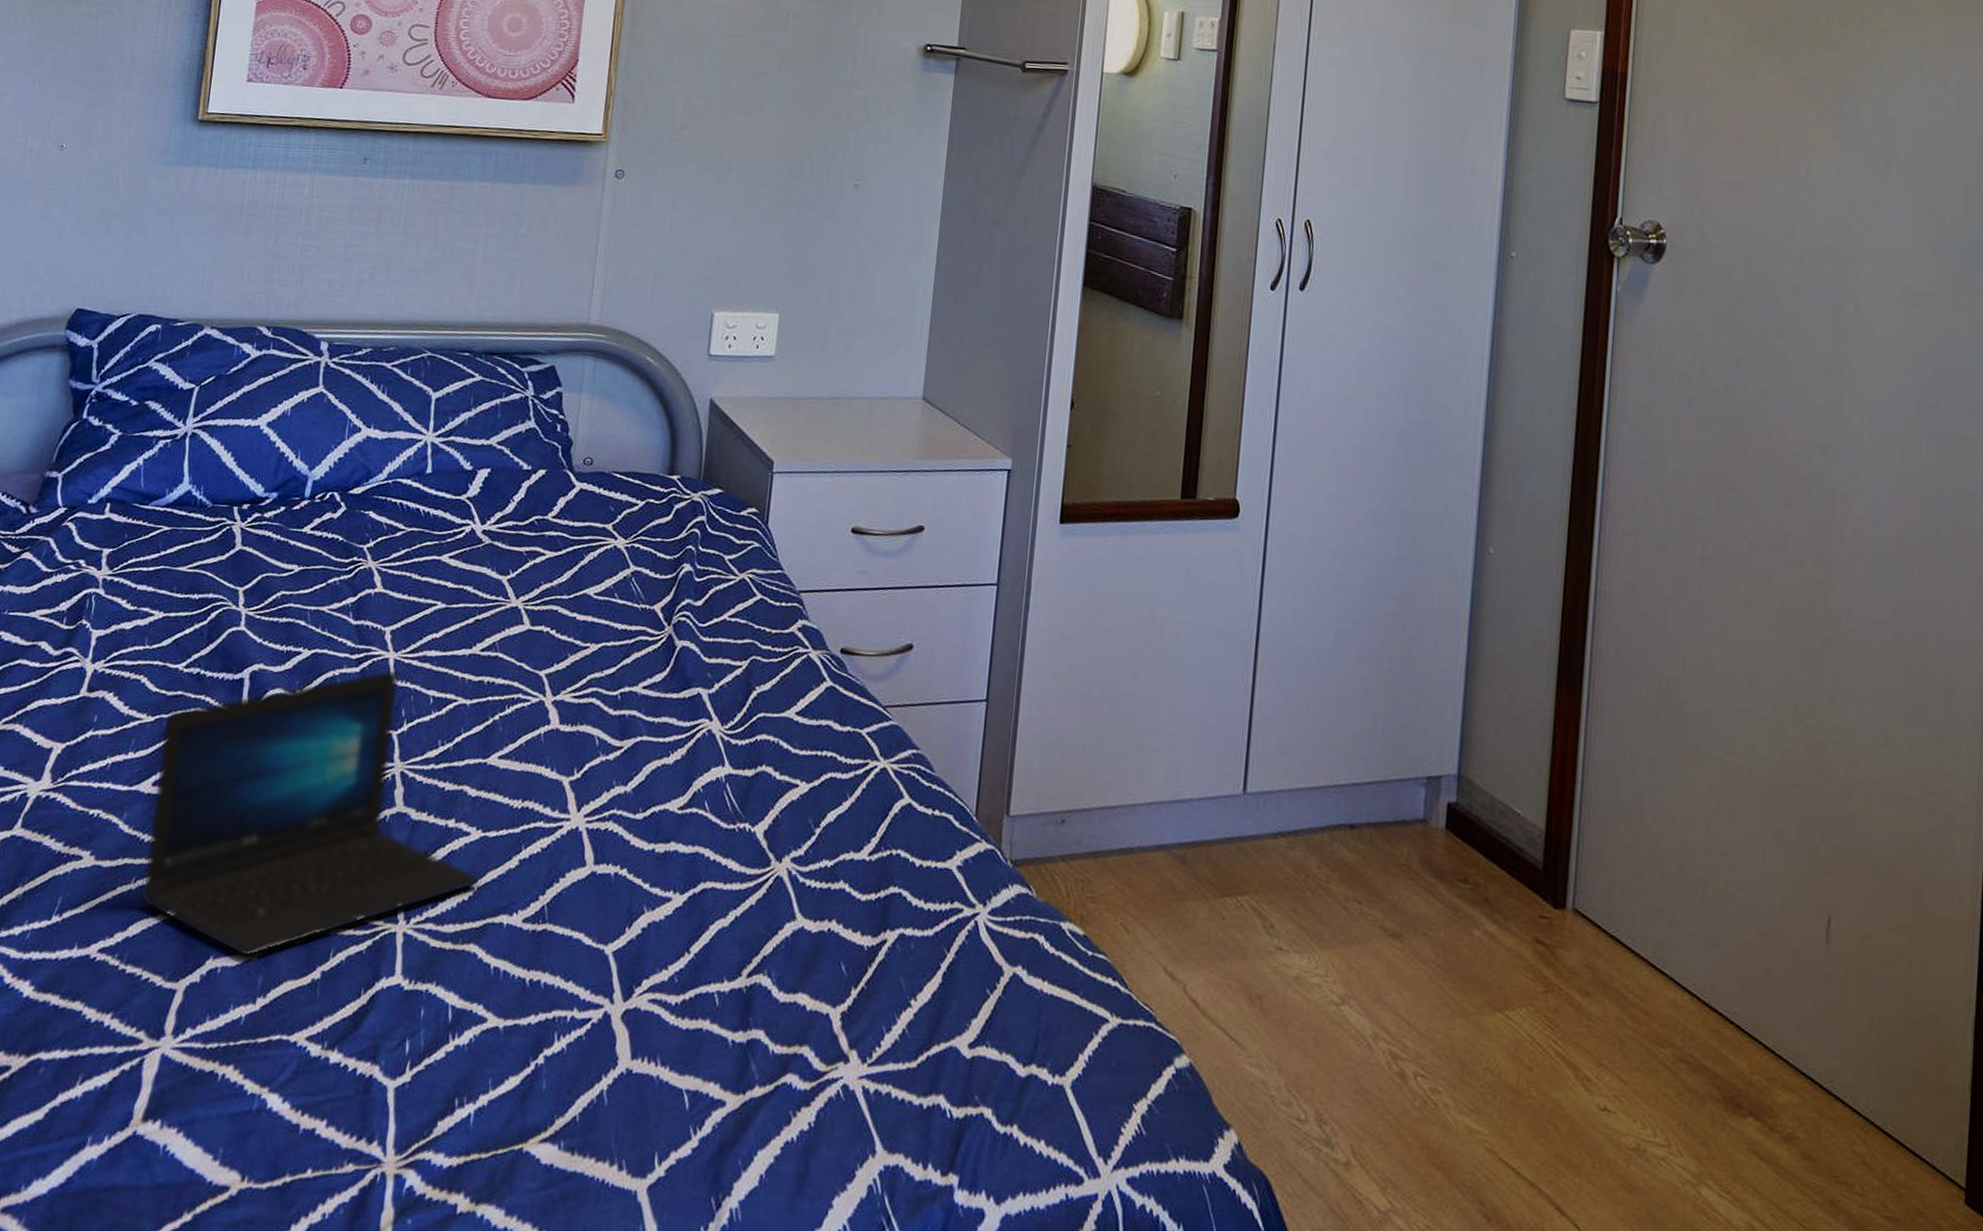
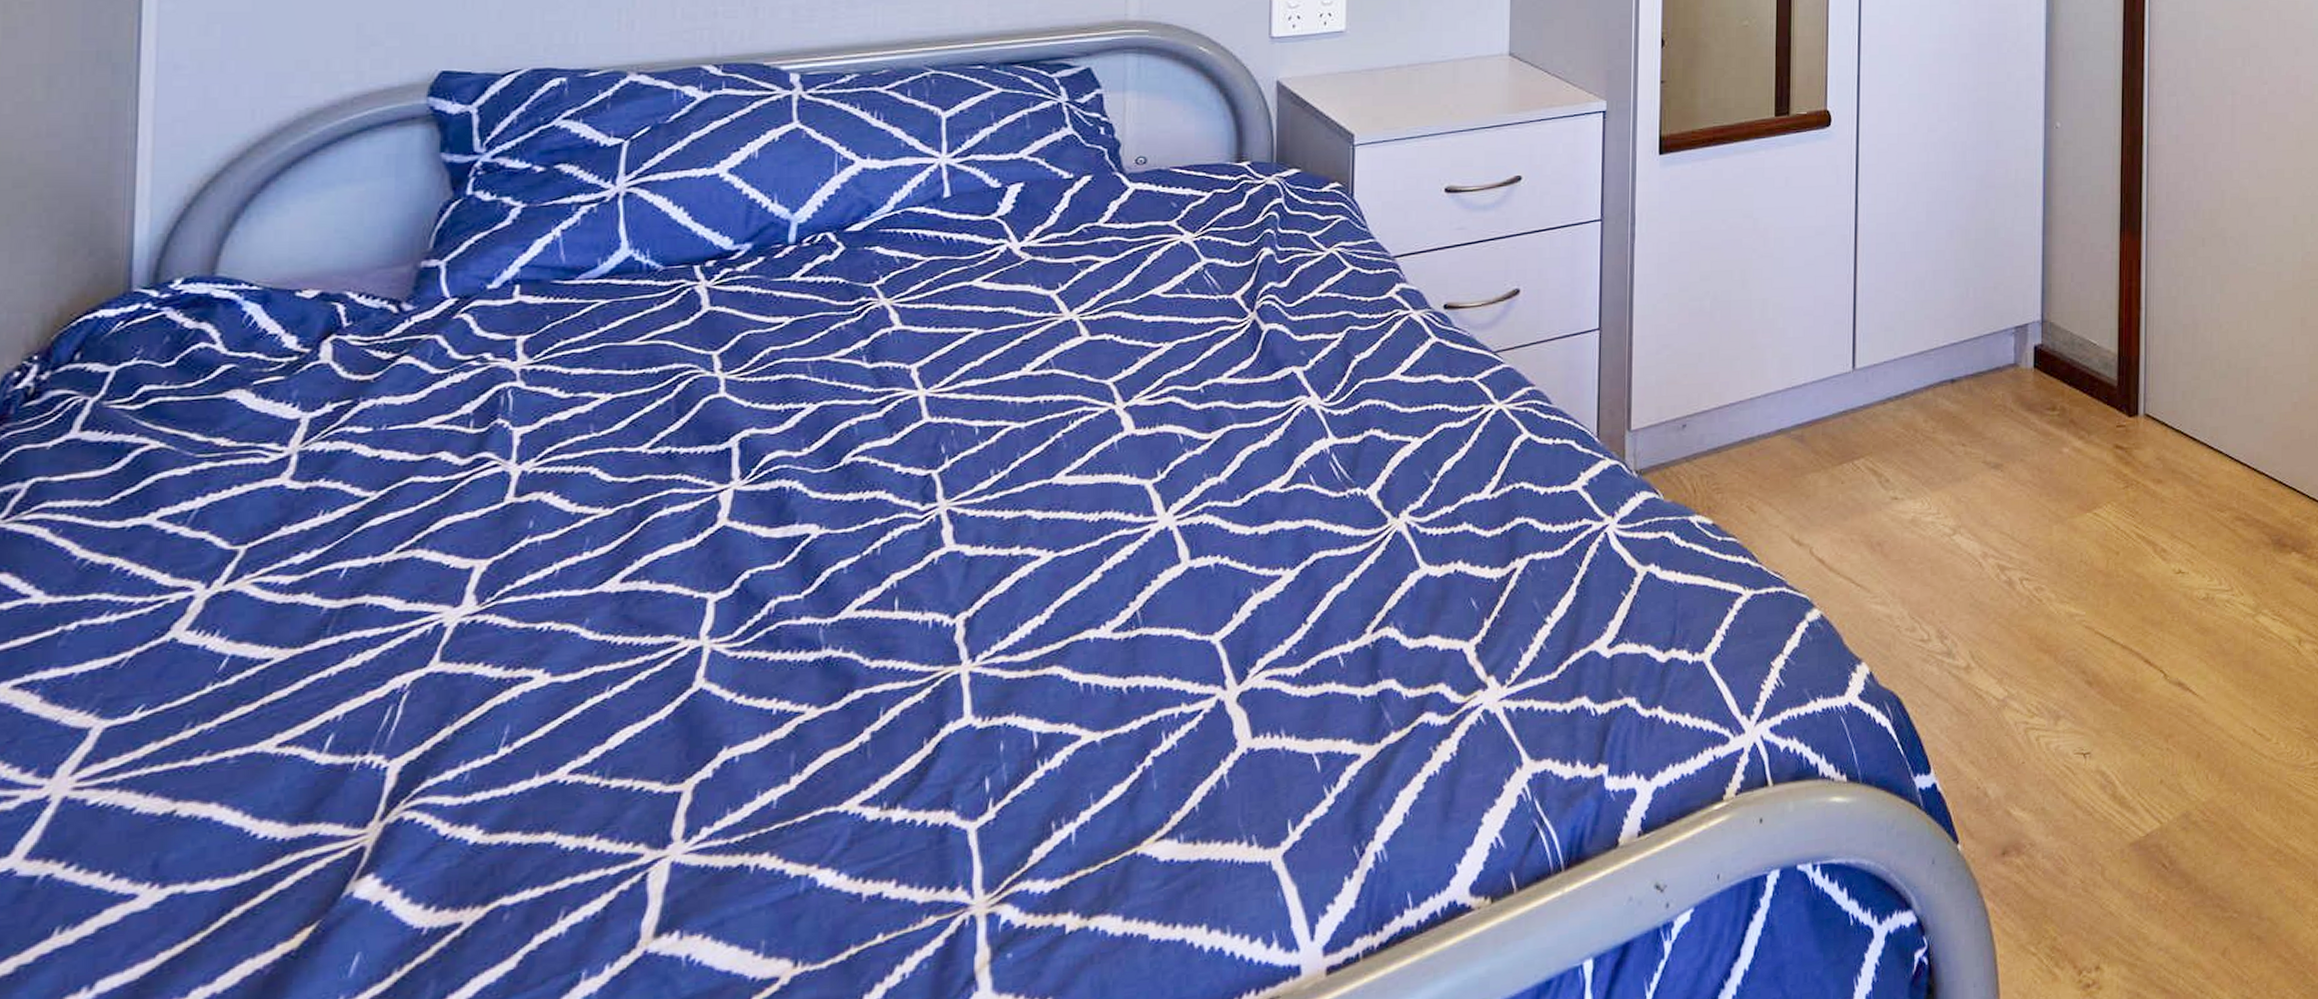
laptop: present [139,668,481,958] -> none [617,406,1058,739]

